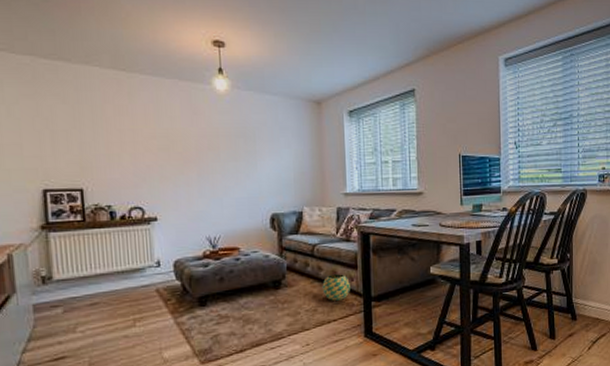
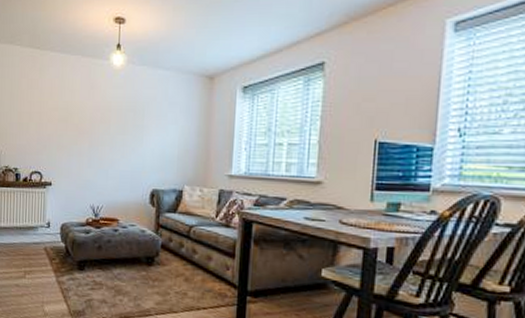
decorative ball: present [322,274,350,301] -> none [194,259,225,289]

